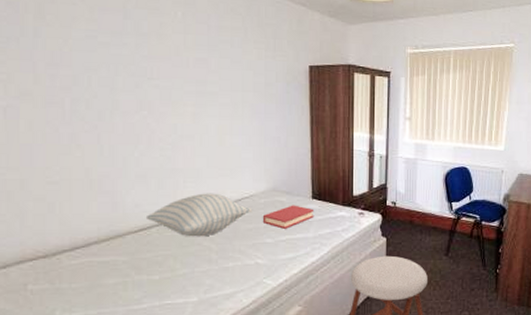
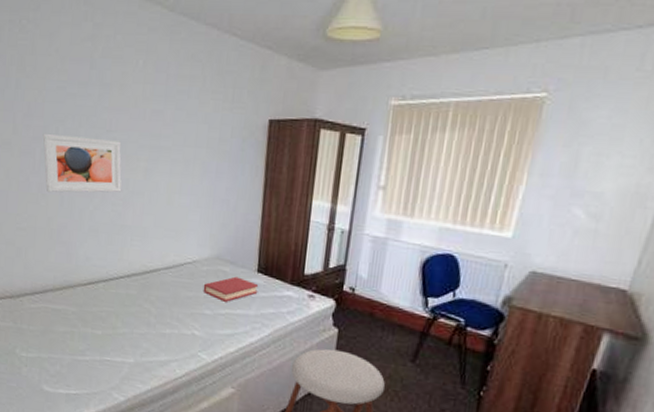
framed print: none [72,82,170,143] -> present [42,133,122,193]
pillow: present [145,193,252,237] -> none [94,253,194,299]

